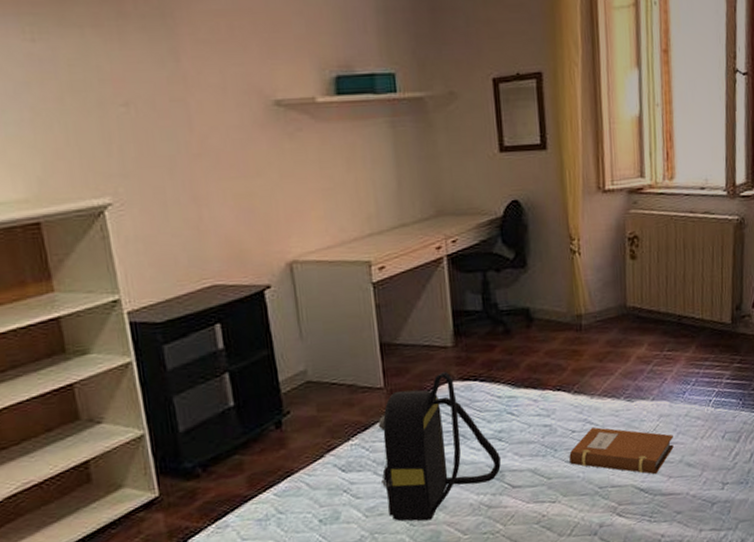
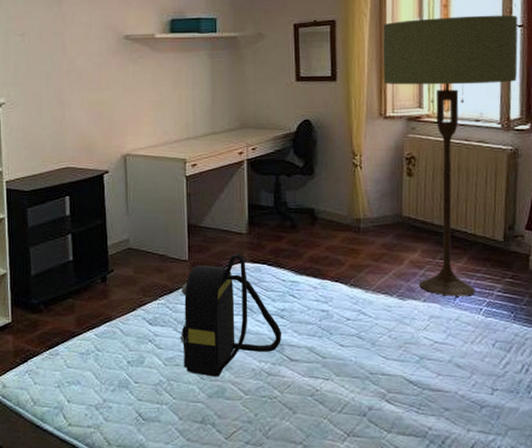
notebook: present [568,427,674,475] -> none [342,318,443,370]
floor lamp: none [597,60,743,391] -> present [383,15,518,296]

